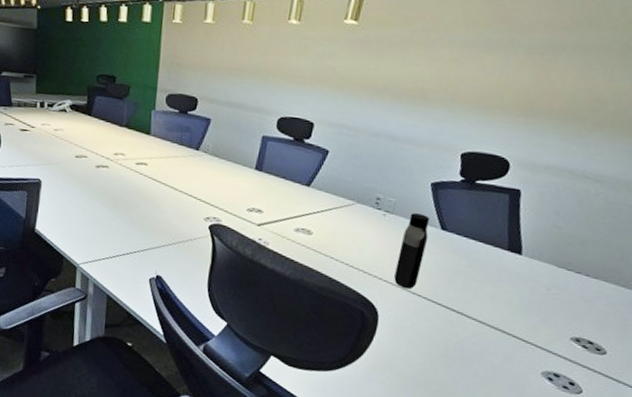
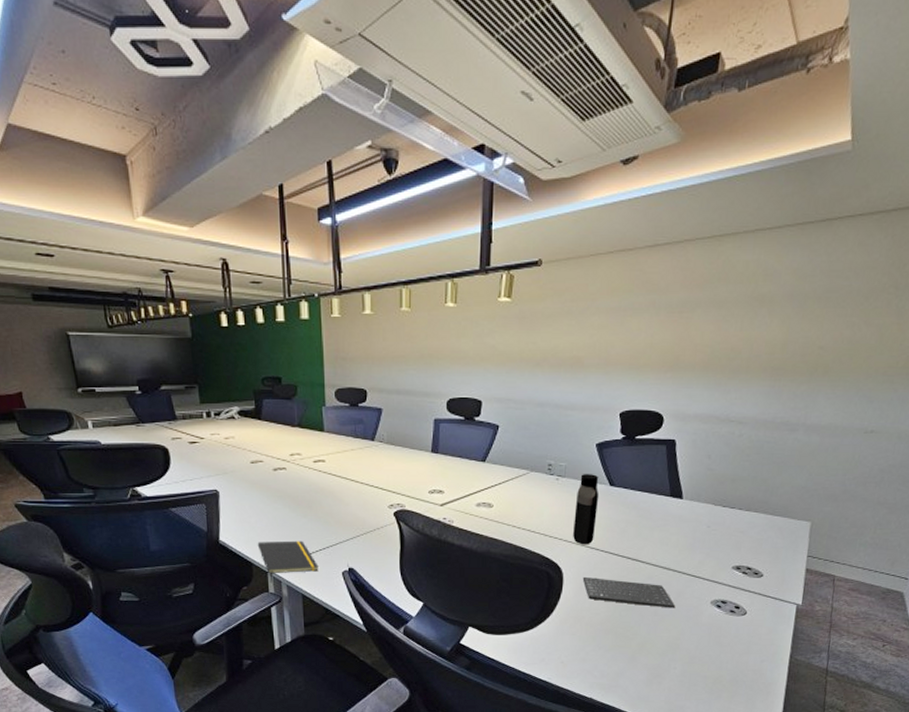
notepad: none [70,236,127,279] -> present [257,540,319,583]
keyboard: none [399,322,500,373] -> present [582,576,676,608]

